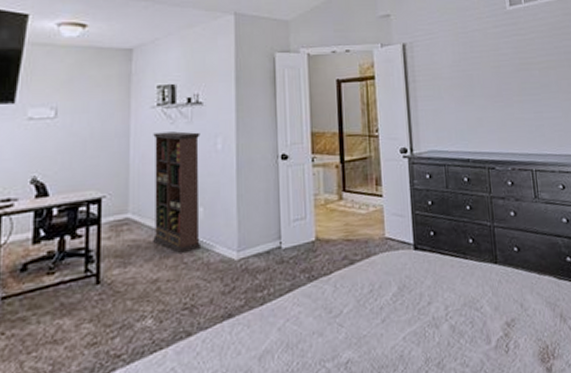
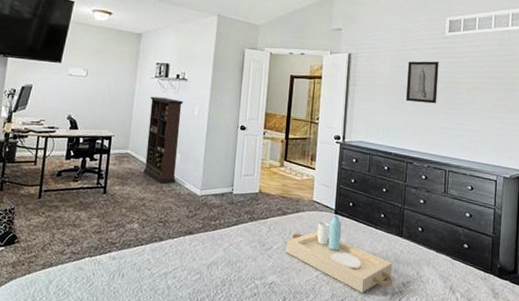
serving tray: none [359,252,496,348] -> present [285,215,394,293]
wall art: none [472,42,510,94] -> present [406,61,439,104]

